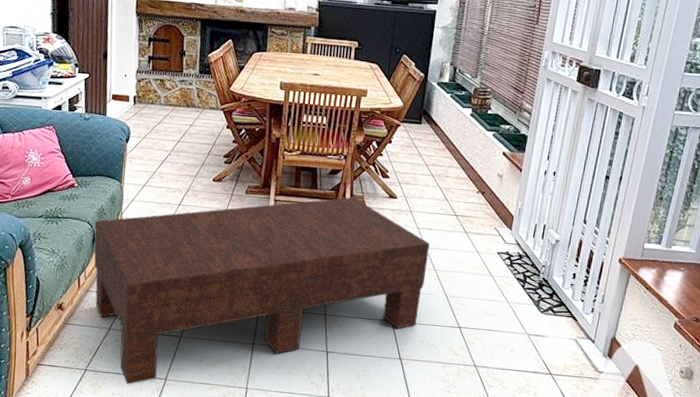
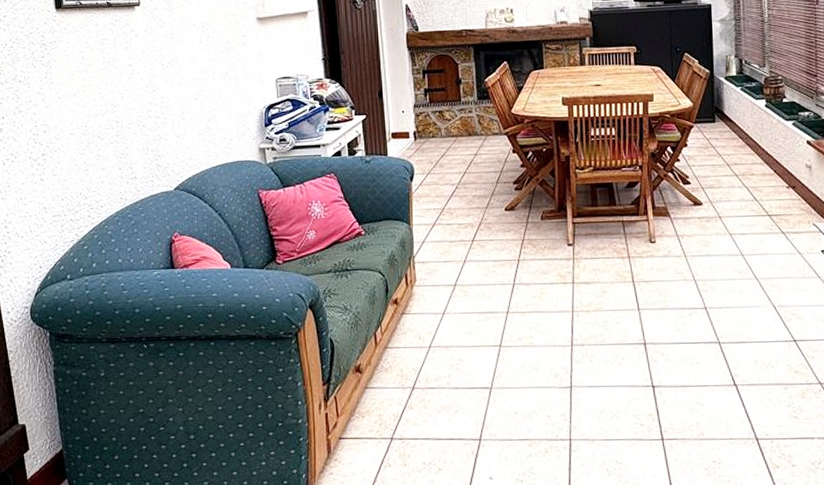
coffee table: present [94,197,430,385] -> none [387,209,748,450]

